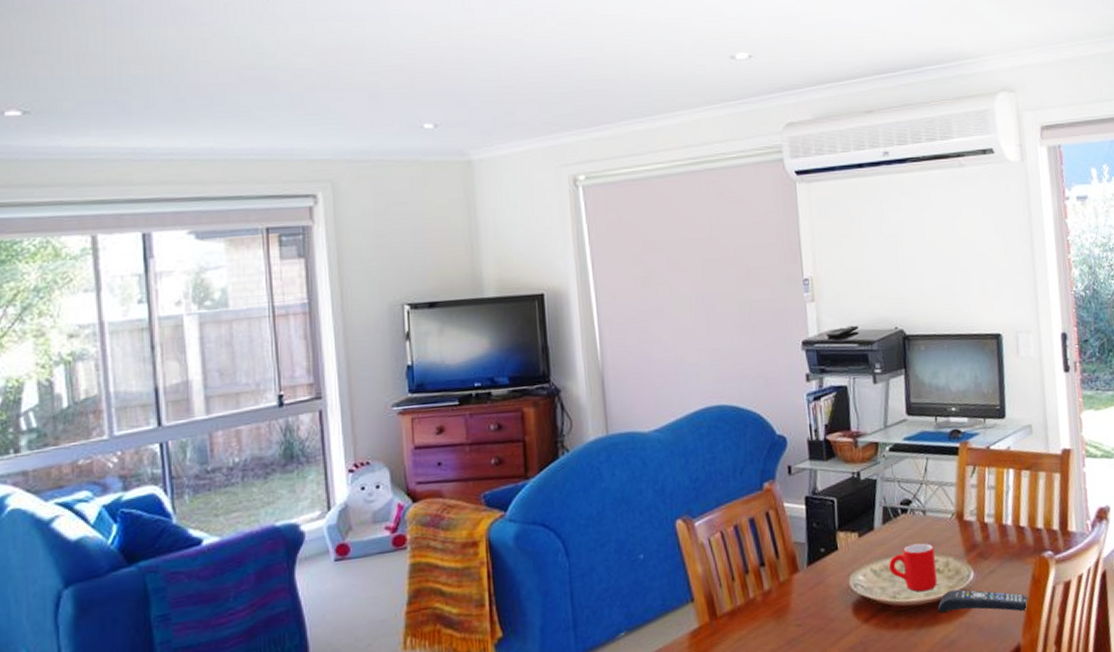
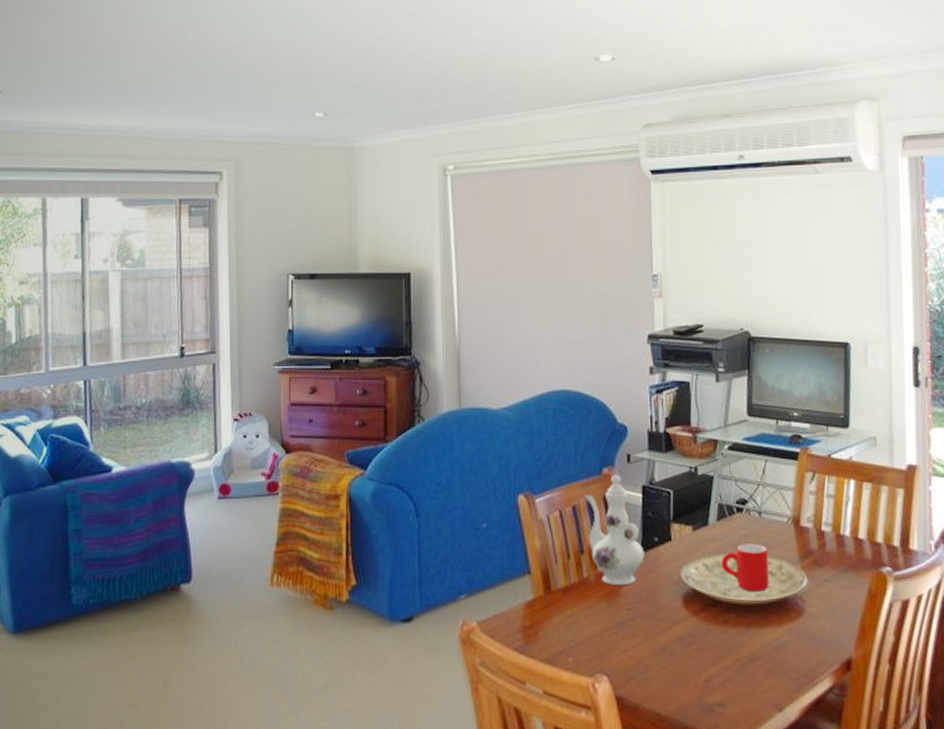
ewer: none [747,487,812,603] -> present [585,474,645,586]
remote control: present [937,589,1030,613] -> none [768,594,865,625]

